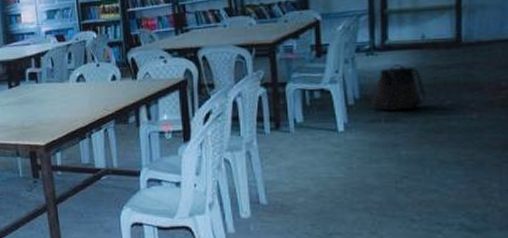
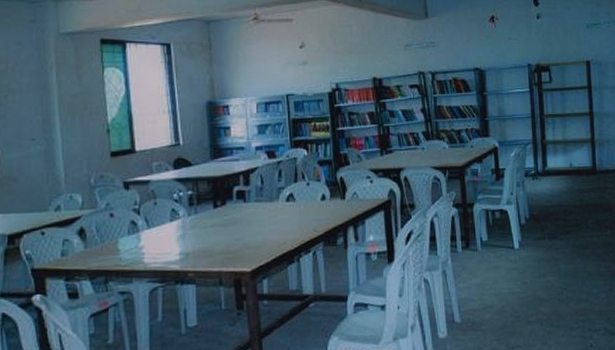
backpack: present [371,64,427,111] -> none [538,188,576,229]

